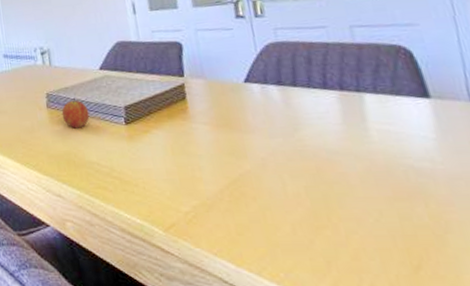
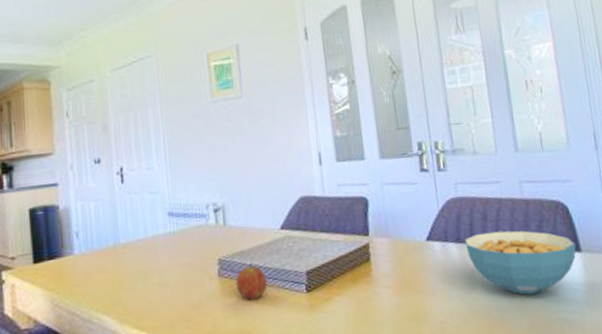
cereal bowl: none [286,74,424,139] -> present [464,230,576,295]

